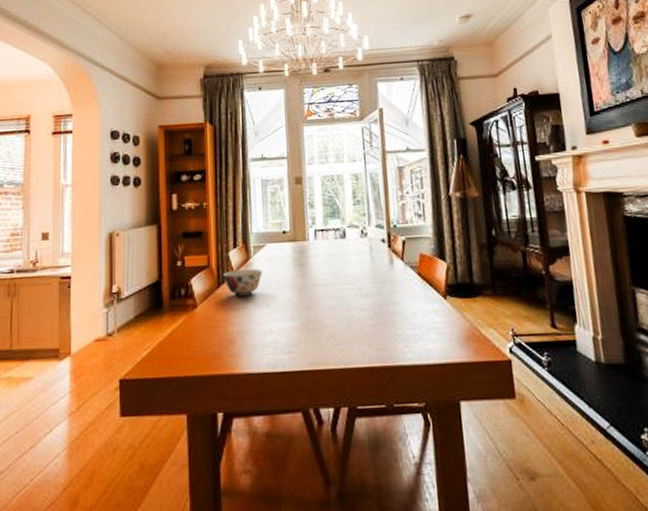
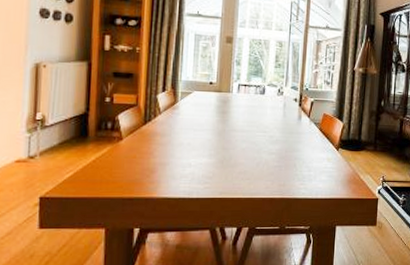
soup bowl: present [223,268,263,297] -> none [150,110,188,134]

